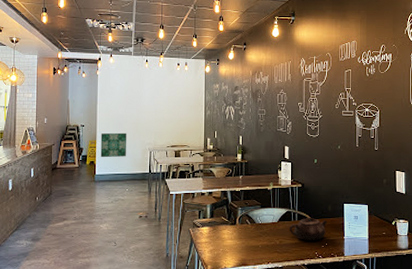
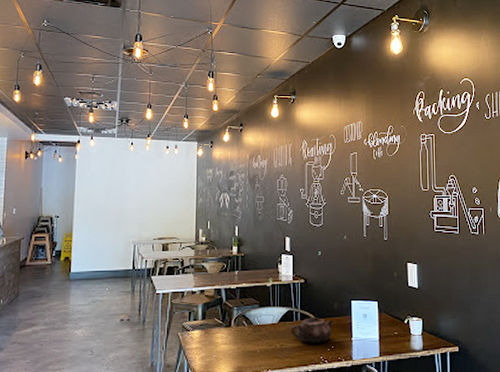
wall art: present [100,132,127,158] -> none [77,224,109,253]

